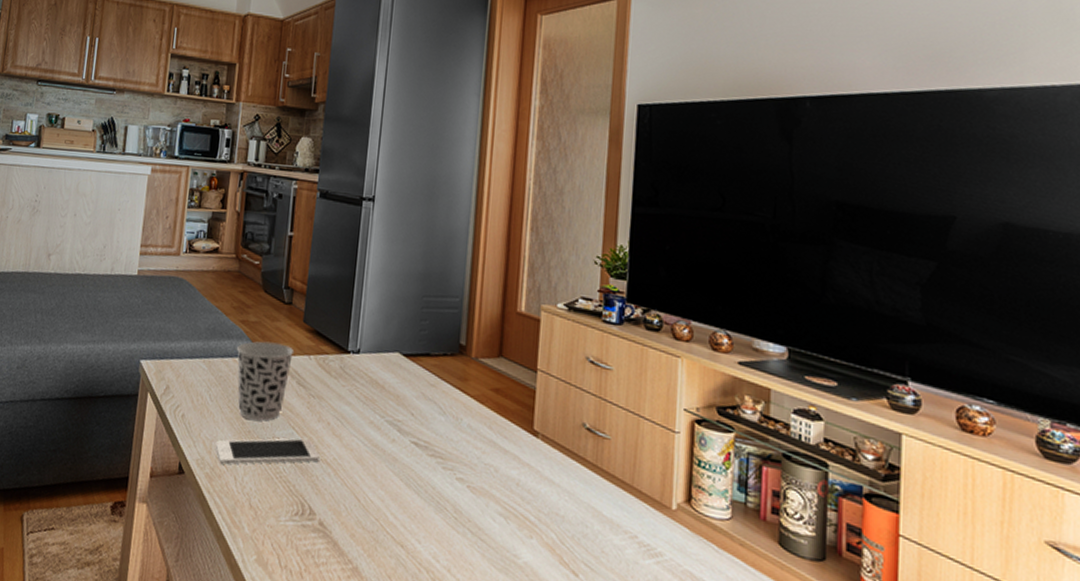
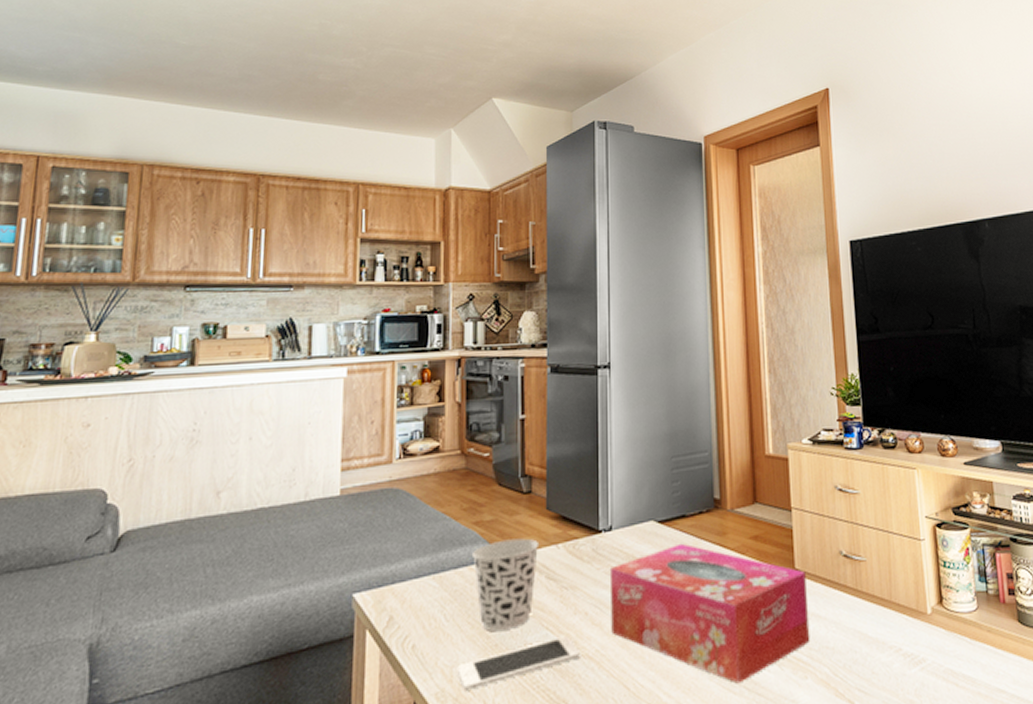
tissue box: none [349,379,544,525] -> present [609,543,811,684]

